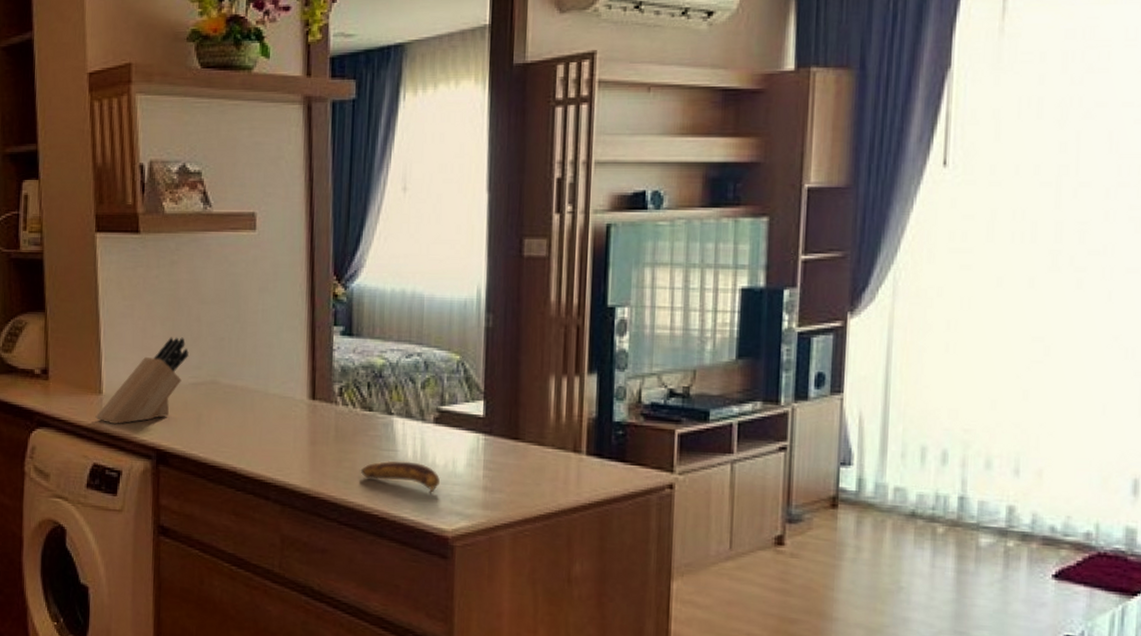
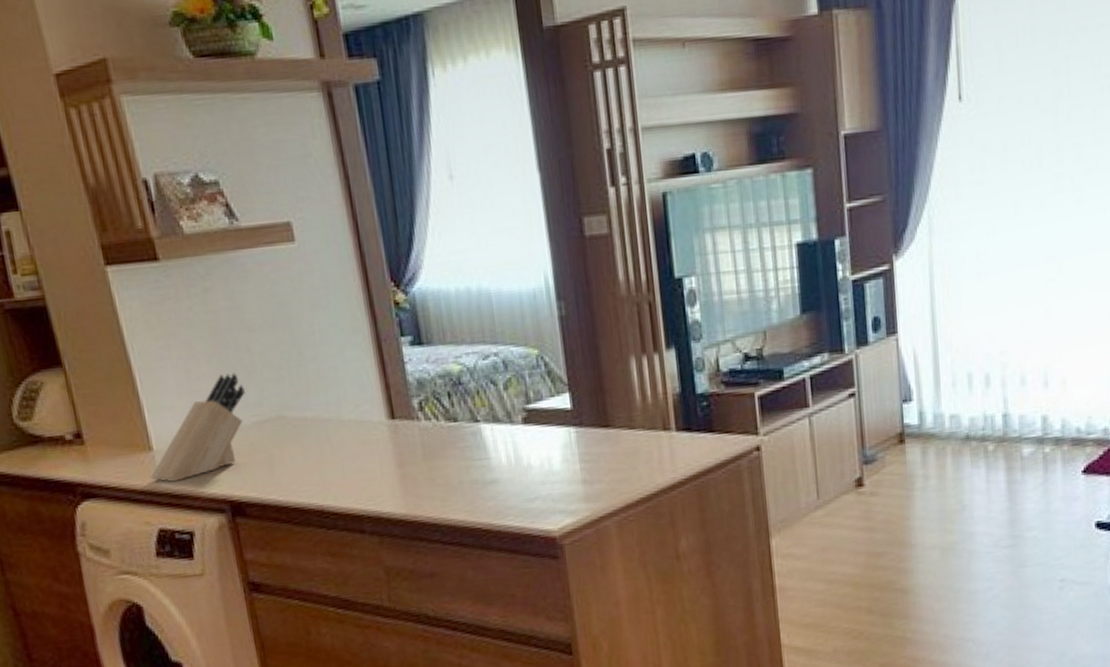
banana: present [360,460,440,494] -> none [455,467,539,497]

